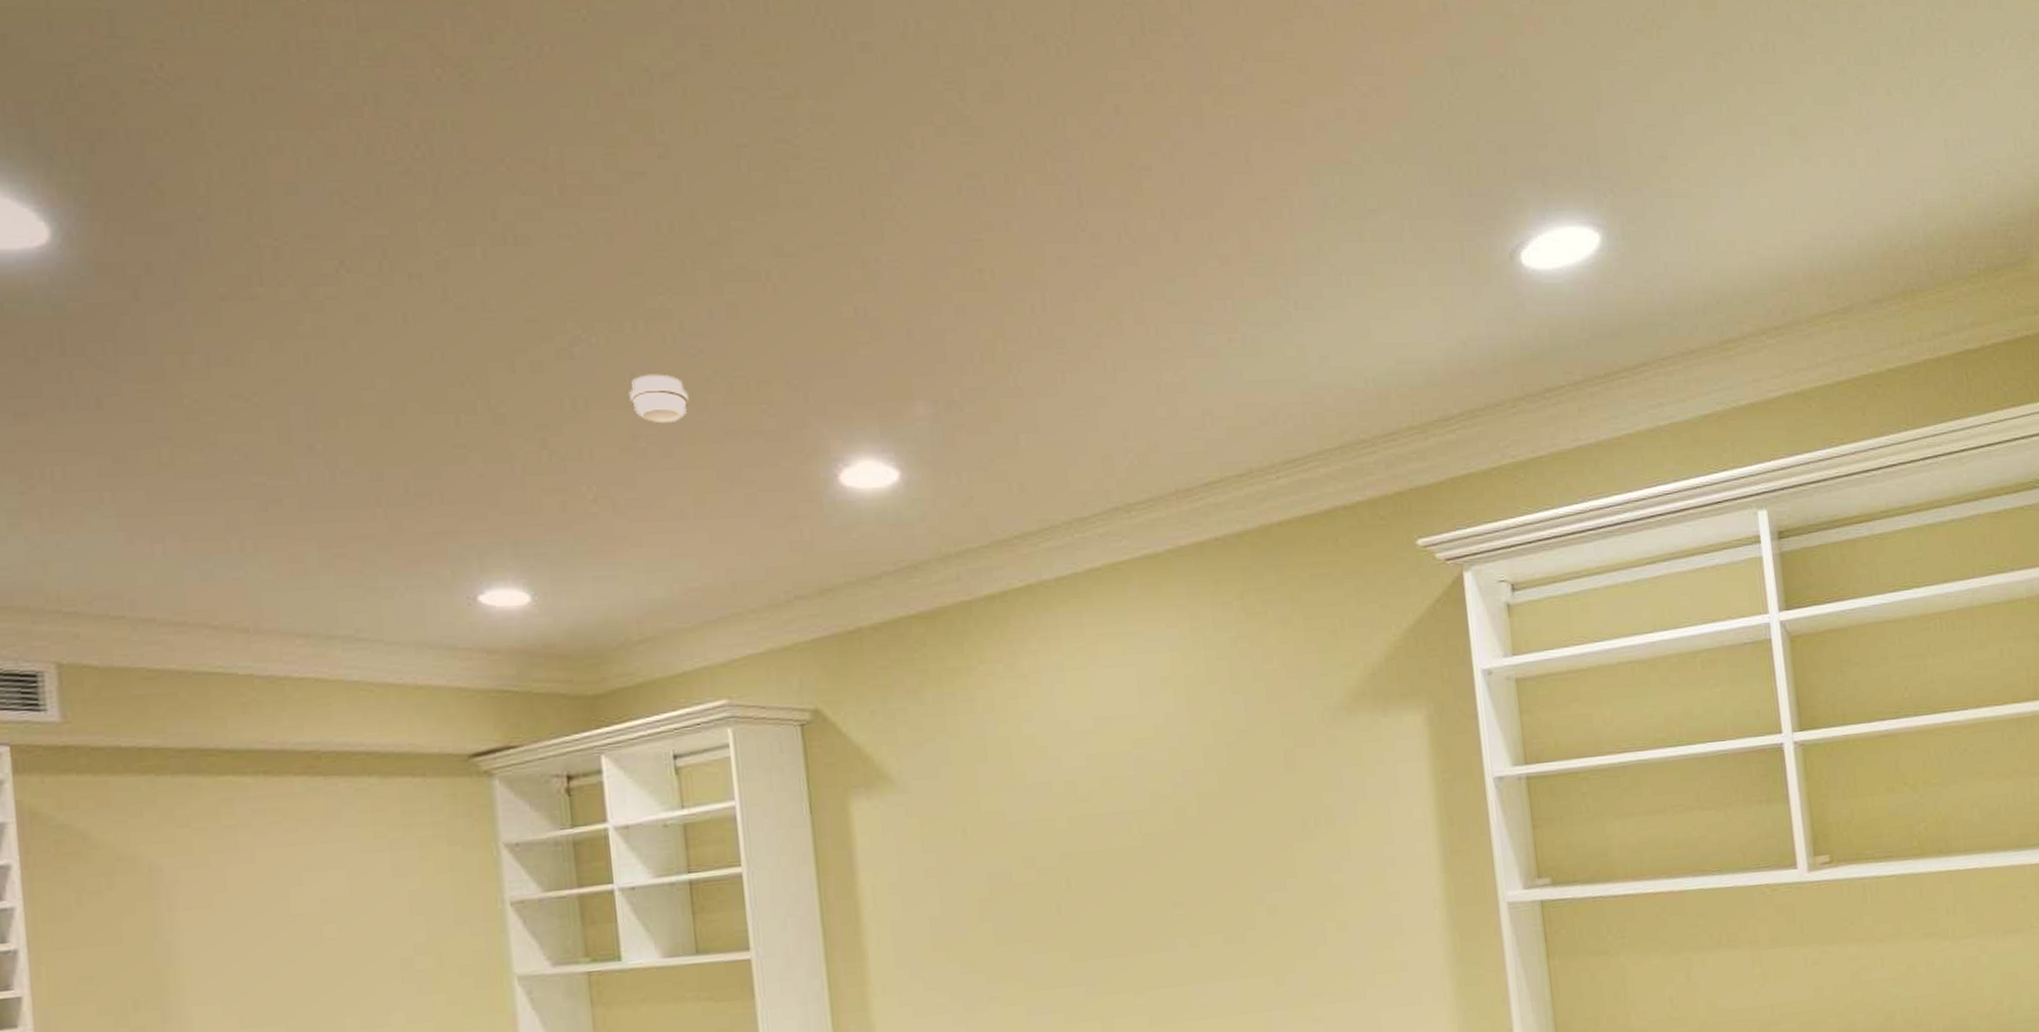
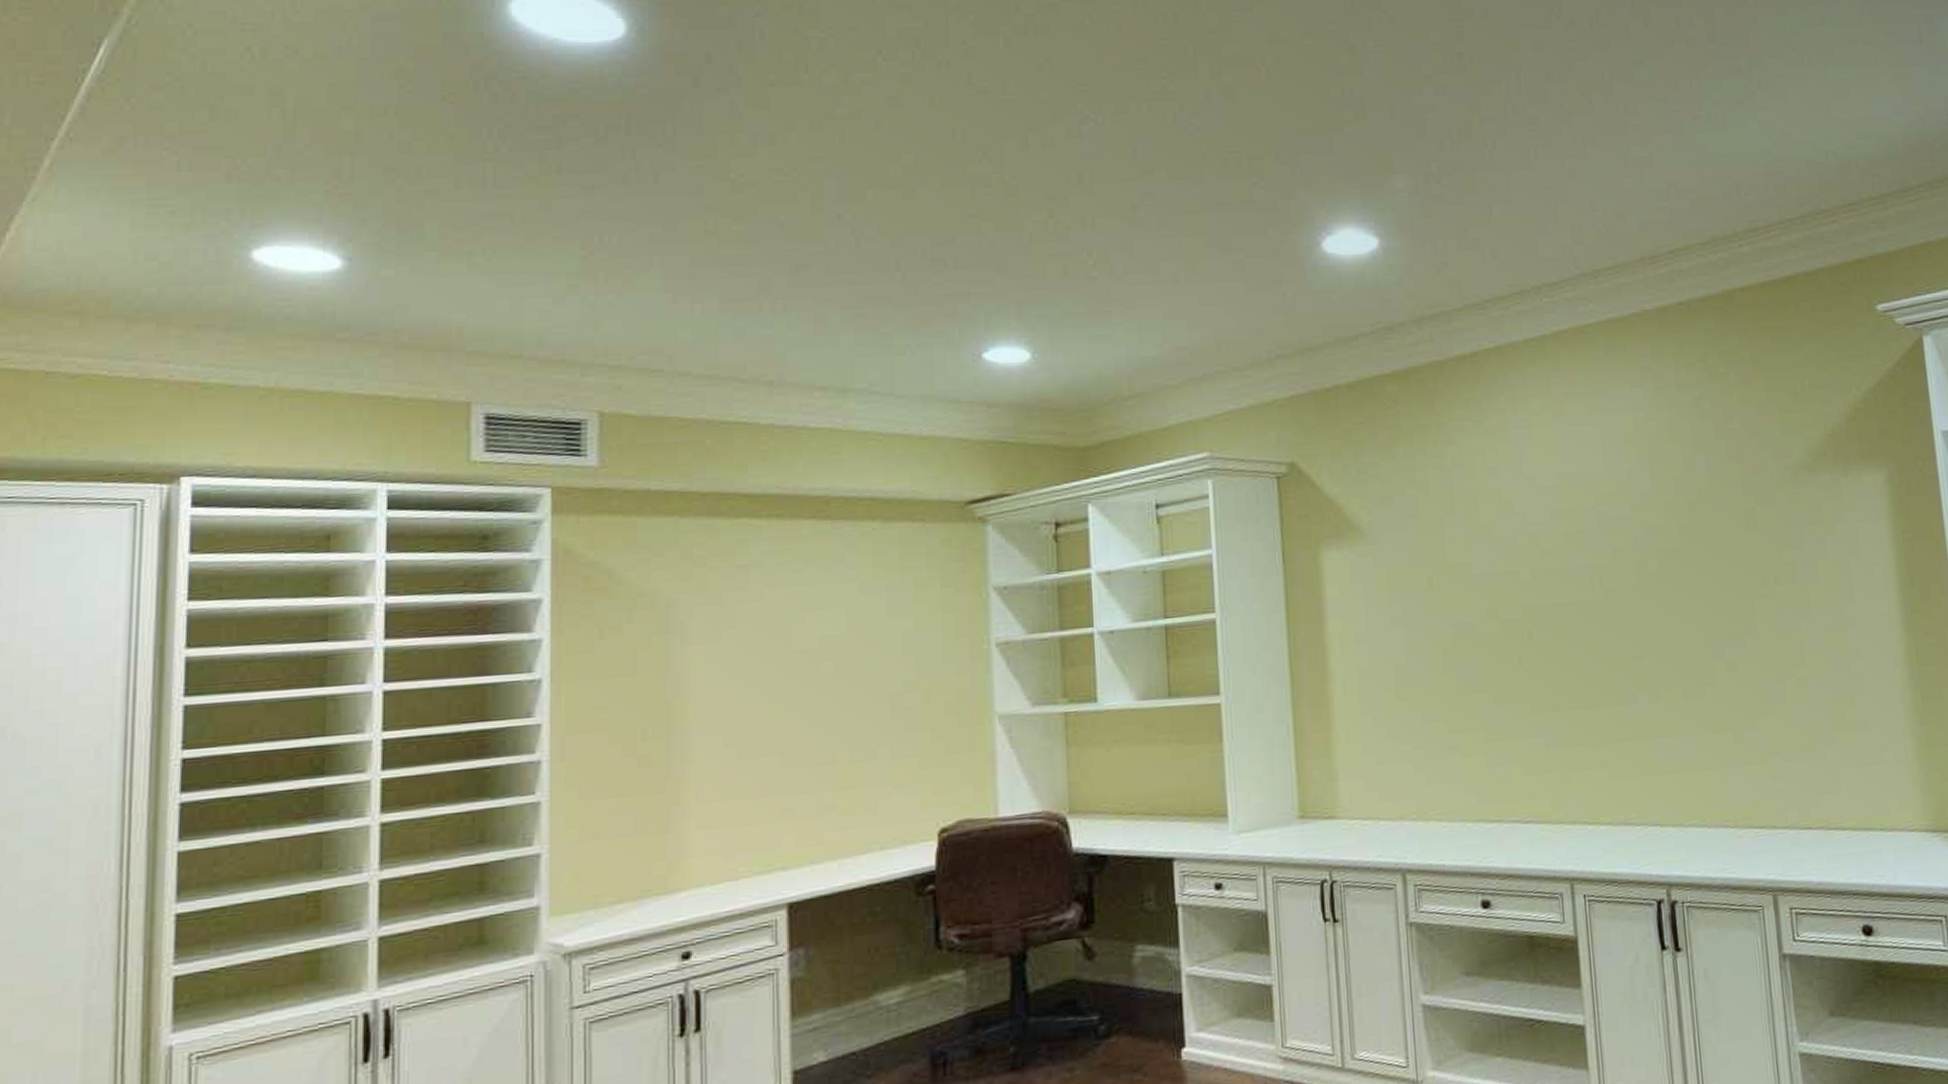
smoke detector: present [629,374,689,424] -> none [1131,150,1185,195]

